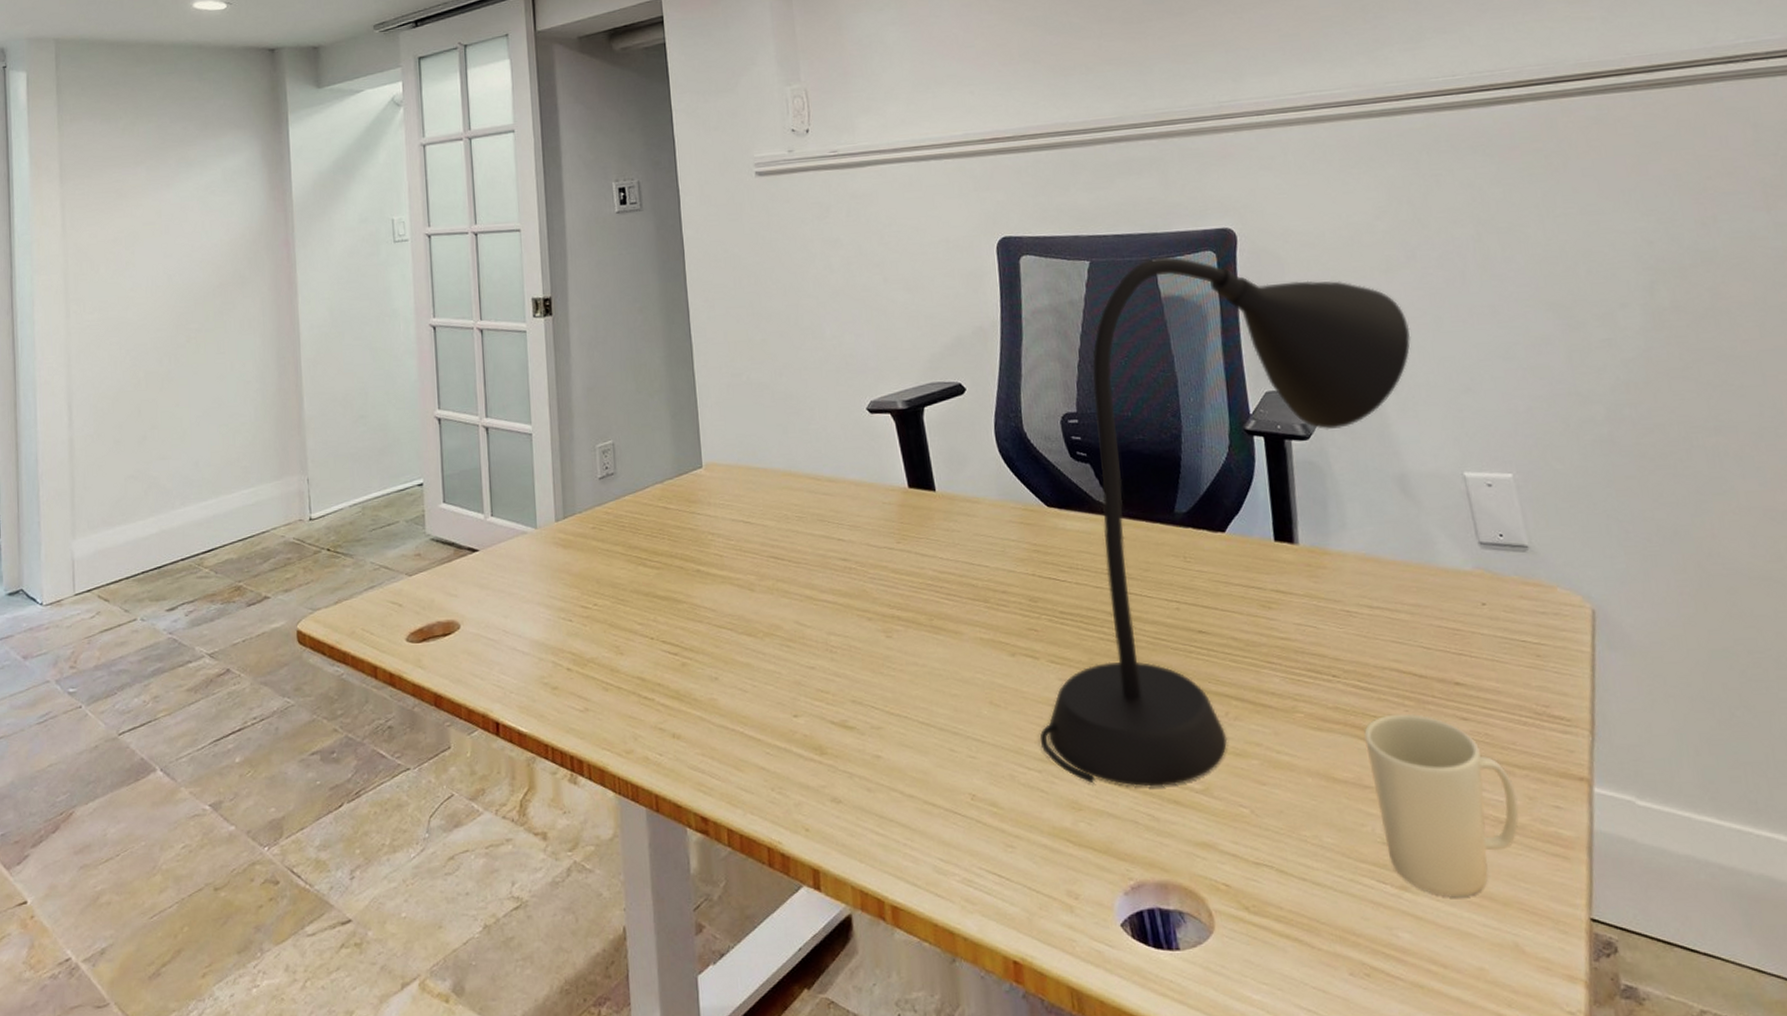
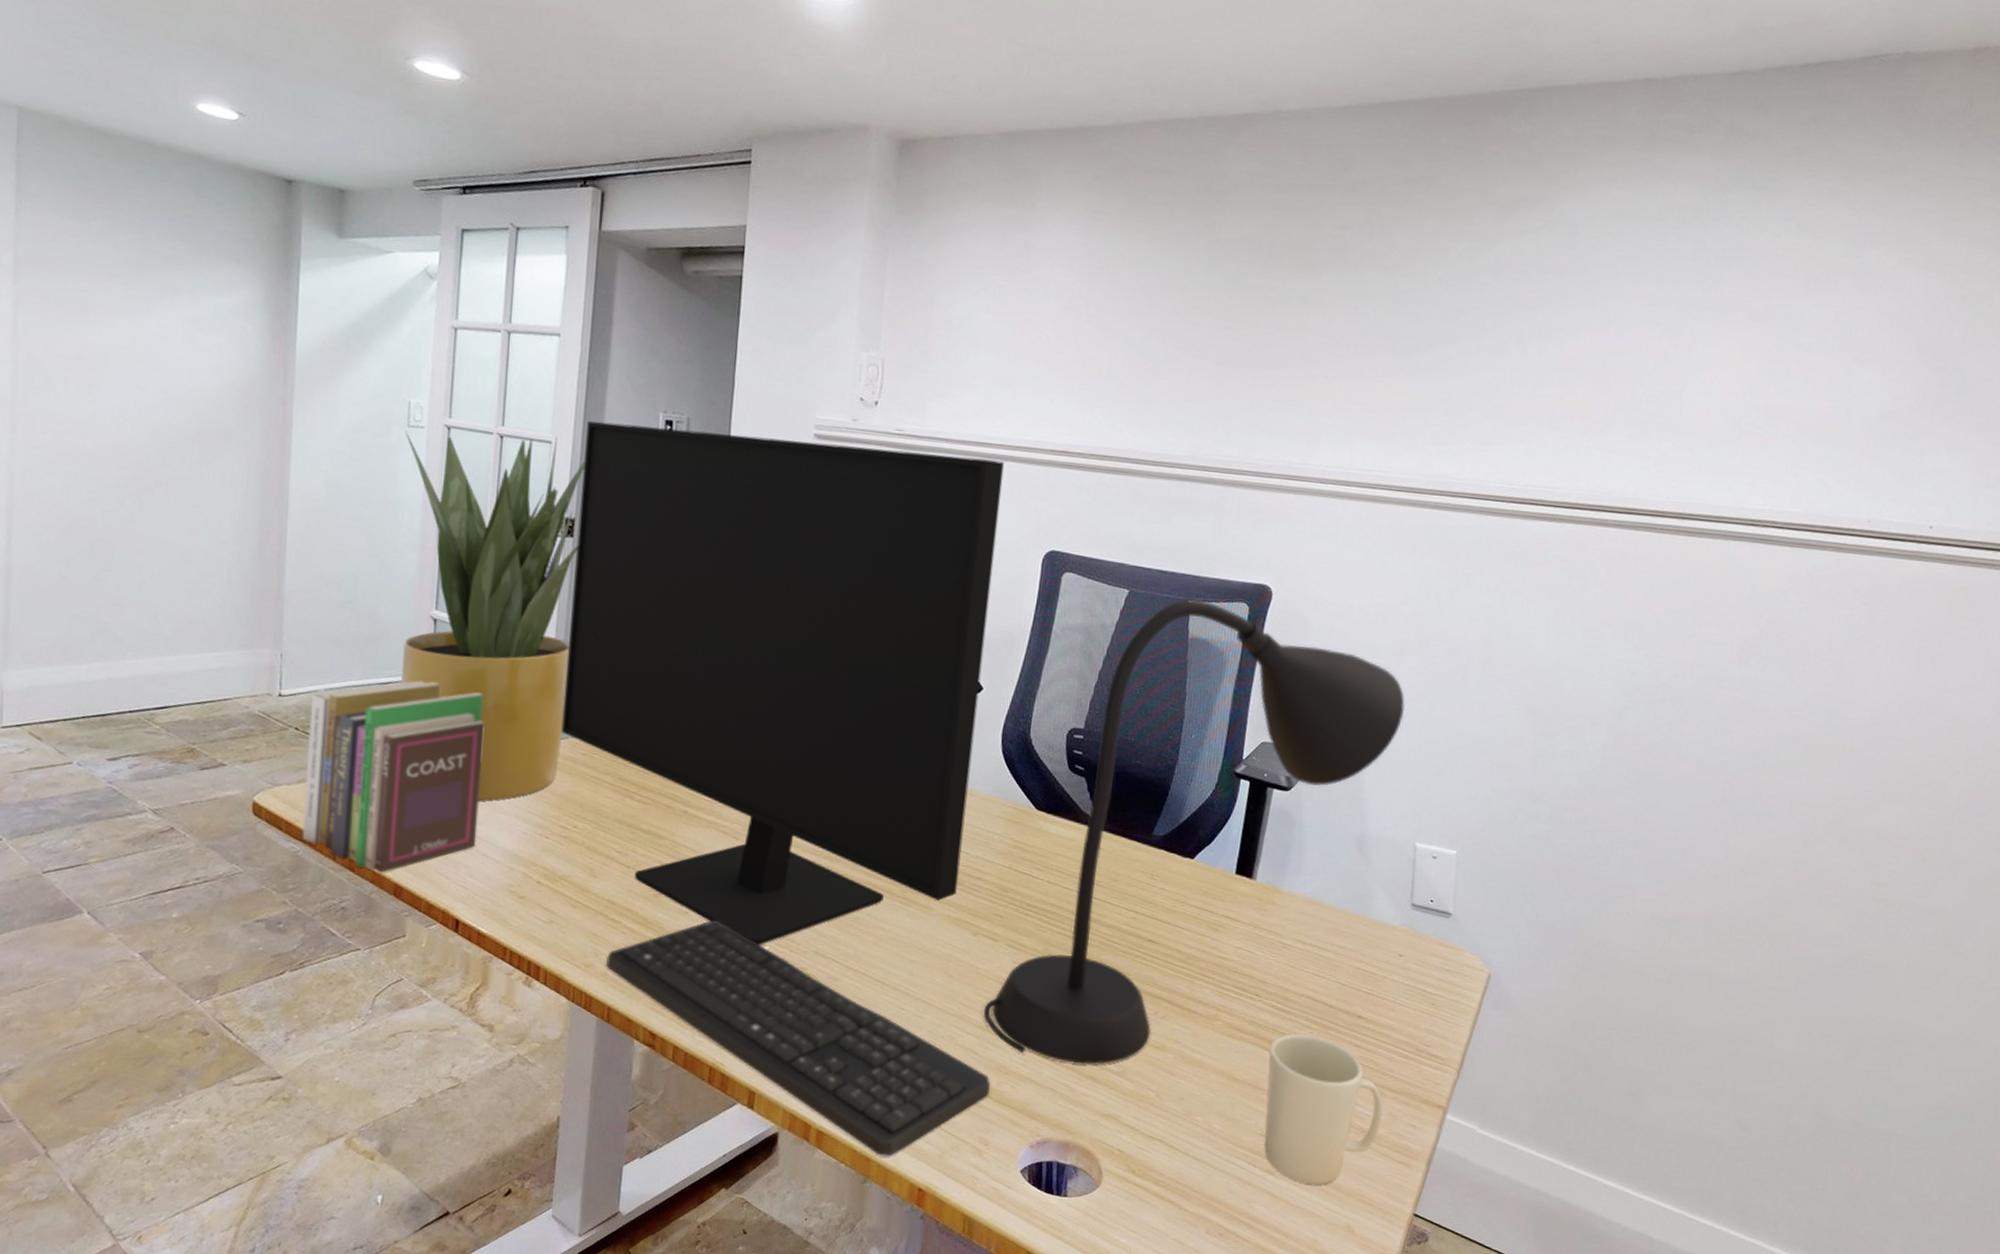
books: none [338,481,505,684] -> present [302,681,485,873]
planter: none [392,224,571,593] -> present [400,431,585,801]
monitor: none [549,160,984,703] -> present [561,421,1005,945]
computer keyboard: none [646,682,1066,926] -> present [606,920,991,1156]

